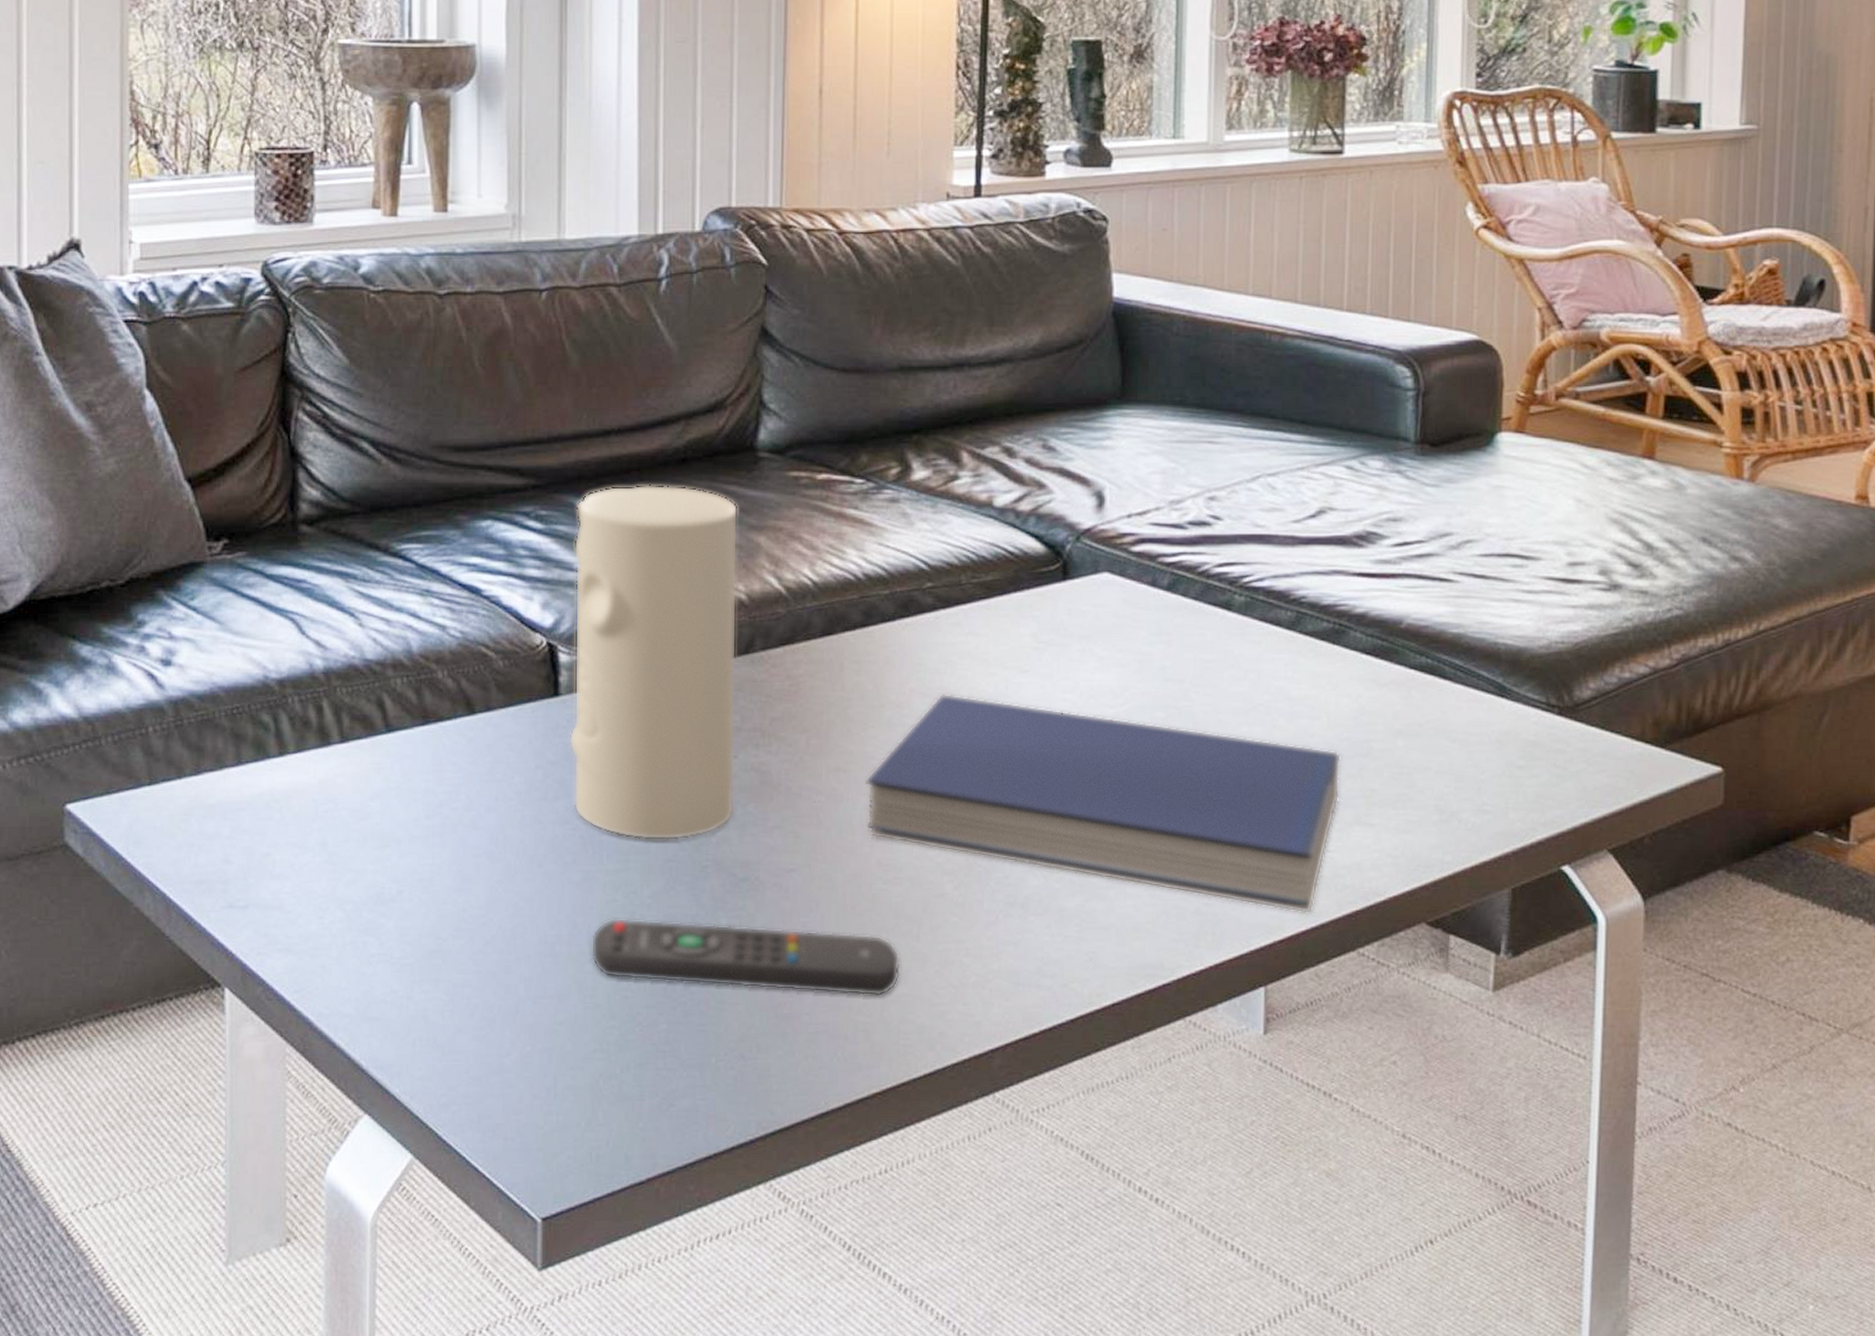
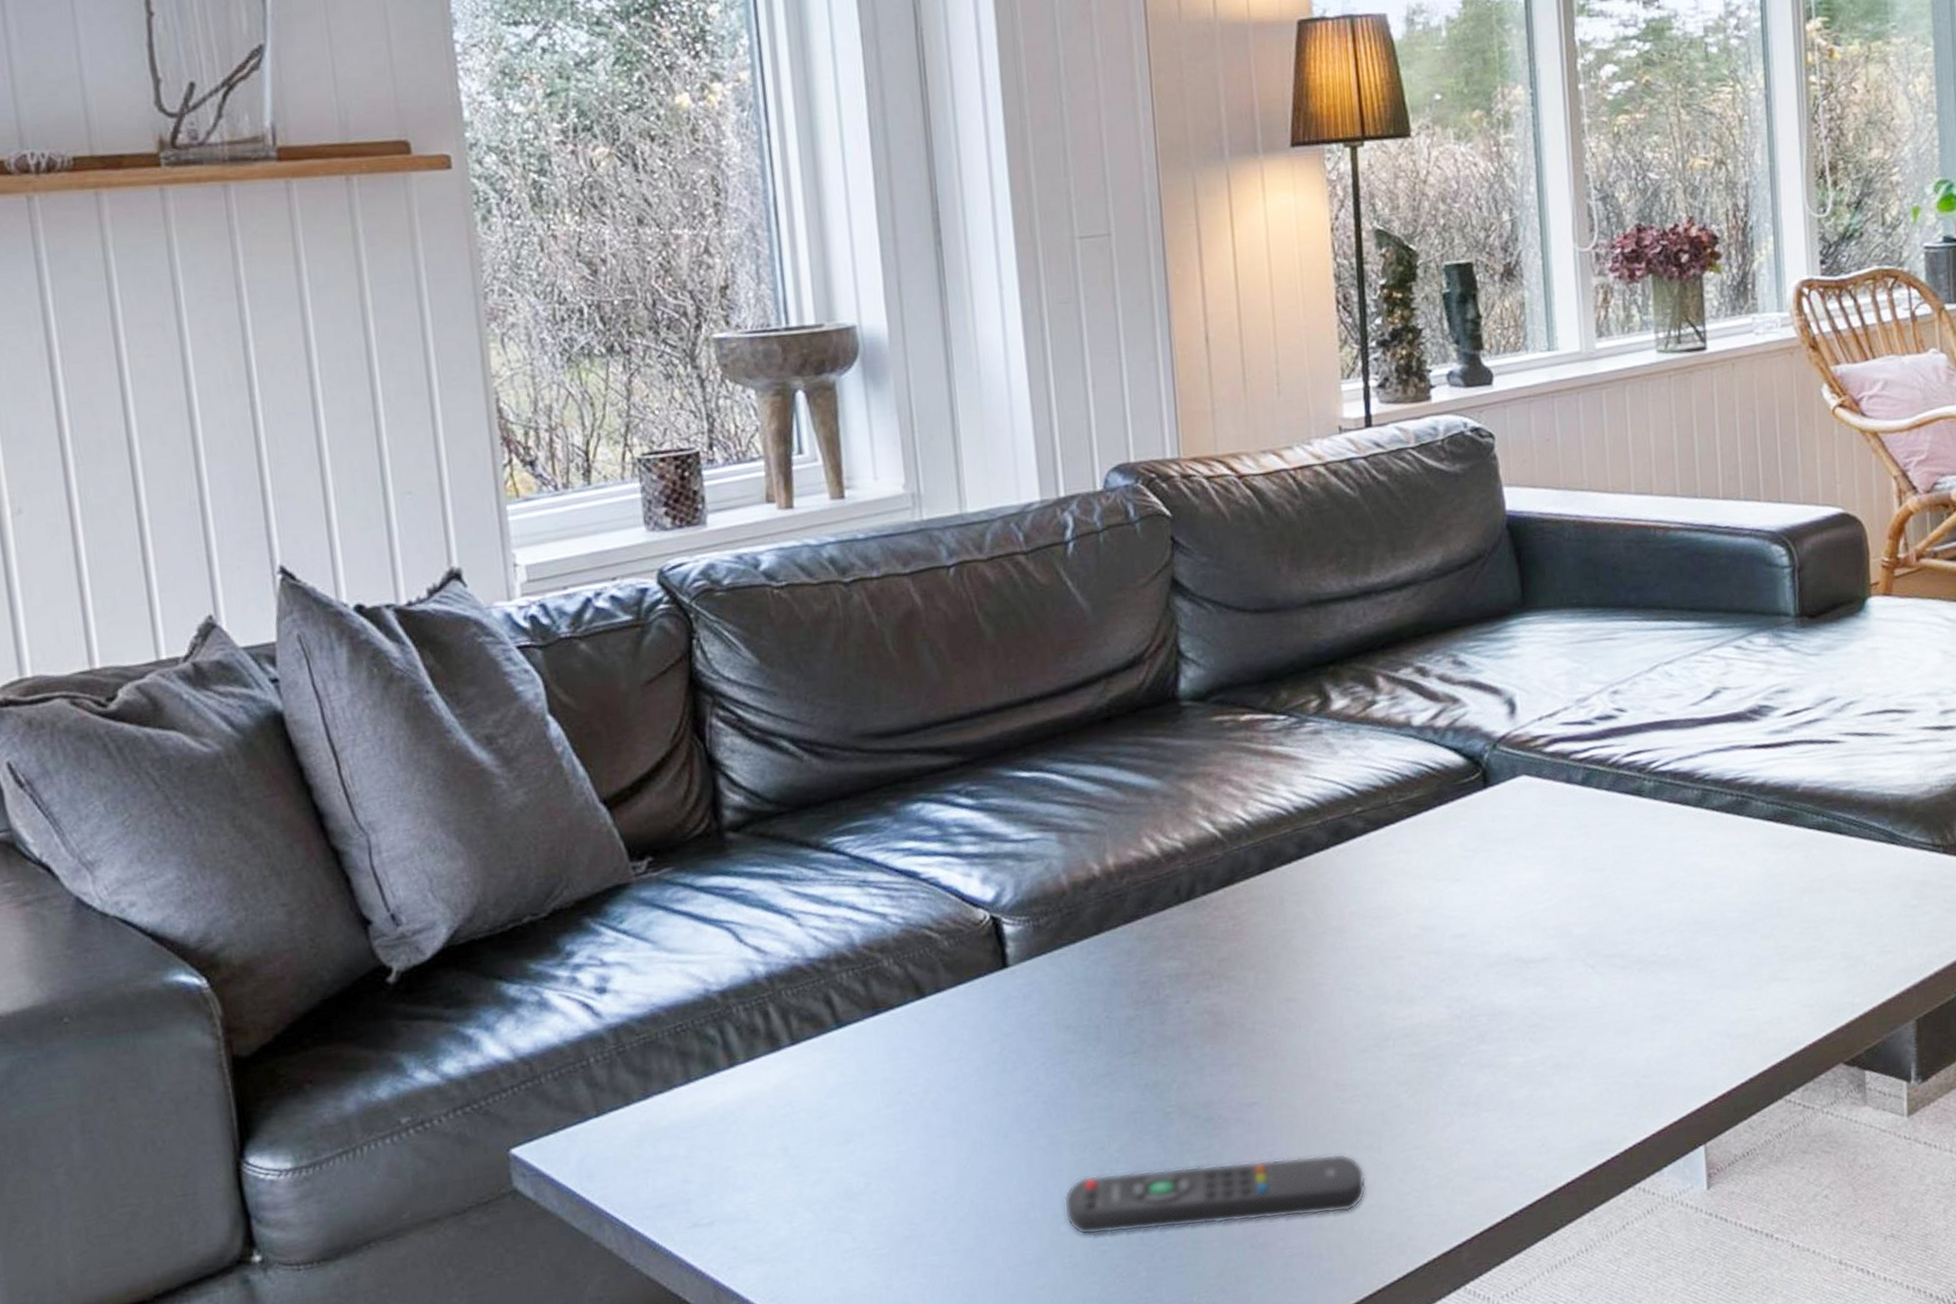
vase: present [569,485,738,840] -> none [1006,743,1192,1097]
book: present [865,693,1341,914] -> none [1314,911,1756,1072]

